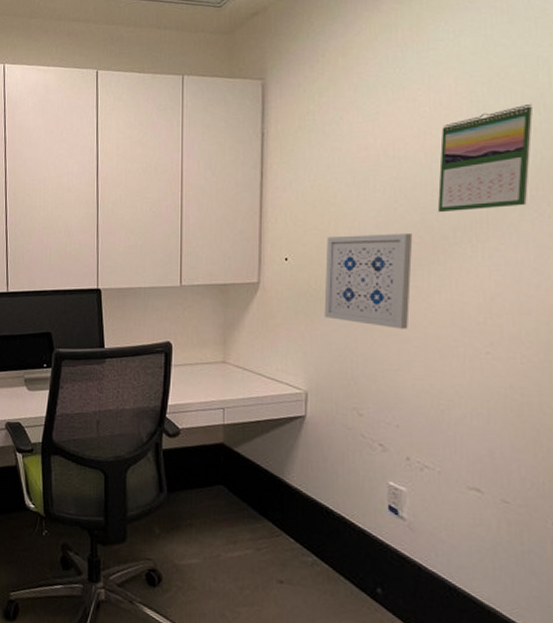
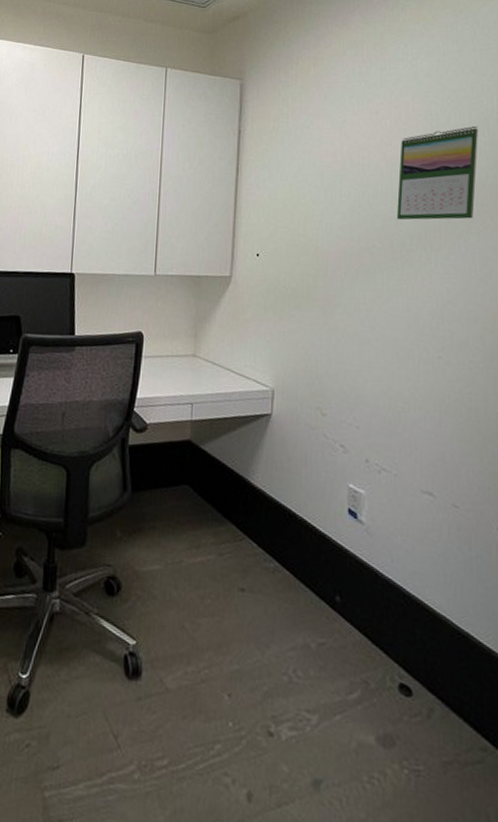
wall art: present [324,233,413,329] -> none [292,235,374,330]

